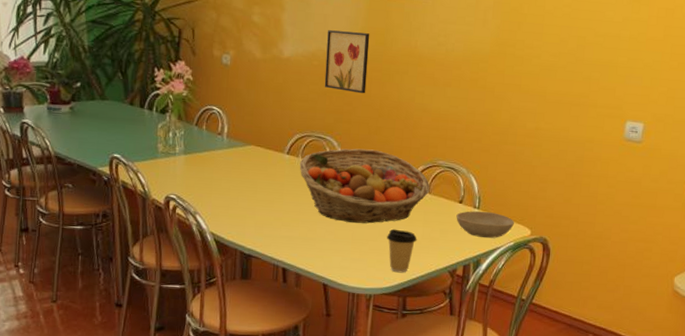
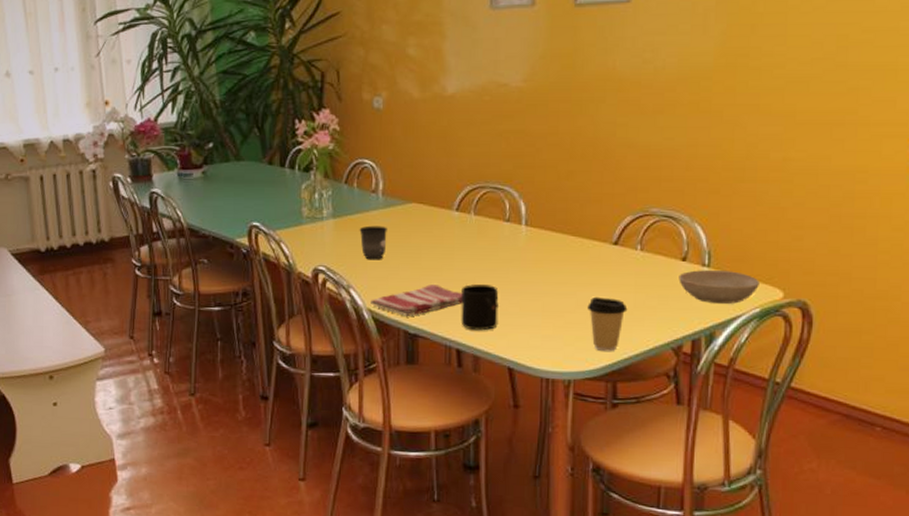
mug: none [206,162,230,192] -> present [359,225,387,260]
dish towel: none [213,214,290,239] -> present [370,284,463,316]
mug: none [287,215,319,253] -> present [460,284,499,331]
fruit basket: present [299,148,430,224] -> none [472,199,642,291]
wall art: present [324,30,370,94] -> none [498,57,554,131]

